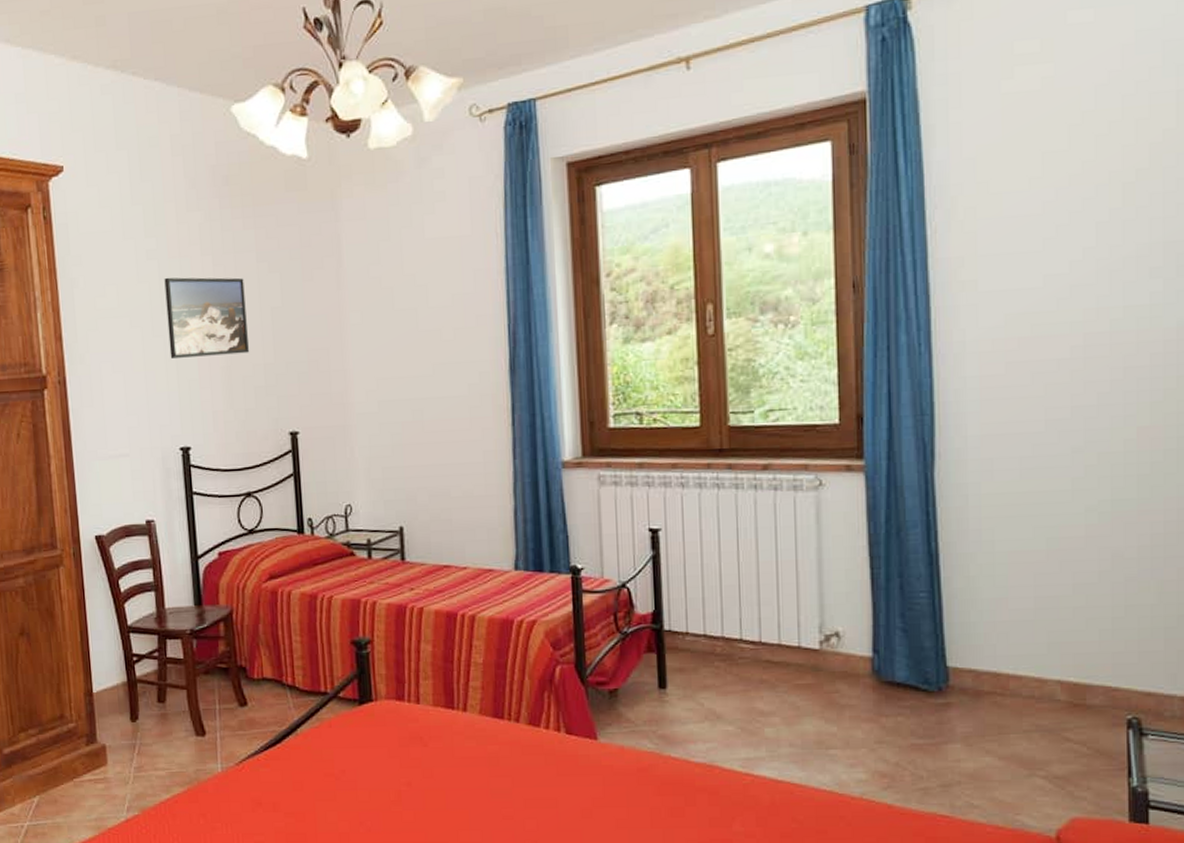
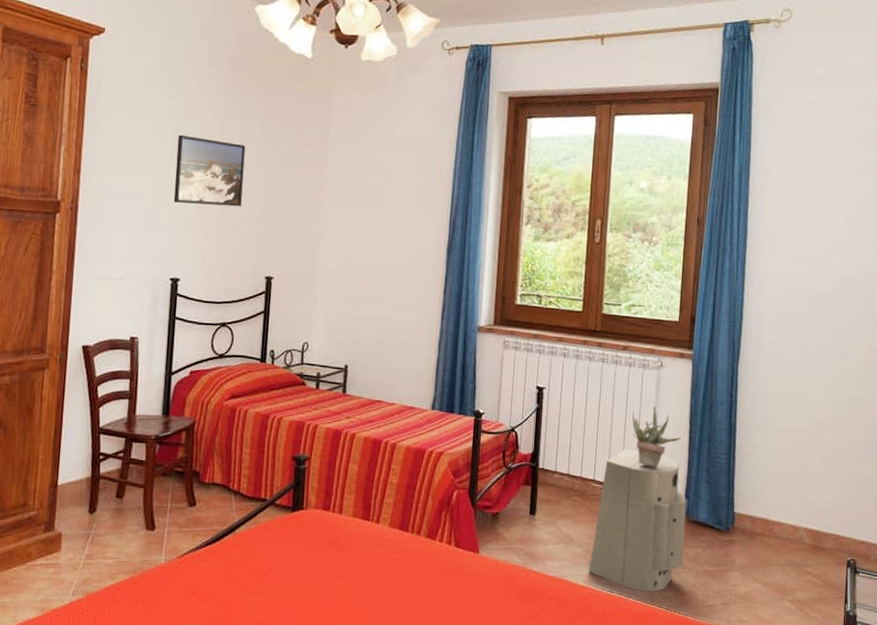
air purifier: none [746,596,878,775] -> present [588,449,687,591]
succulent plant: none [786,539,859,618] -> present [632,406,681,468]

